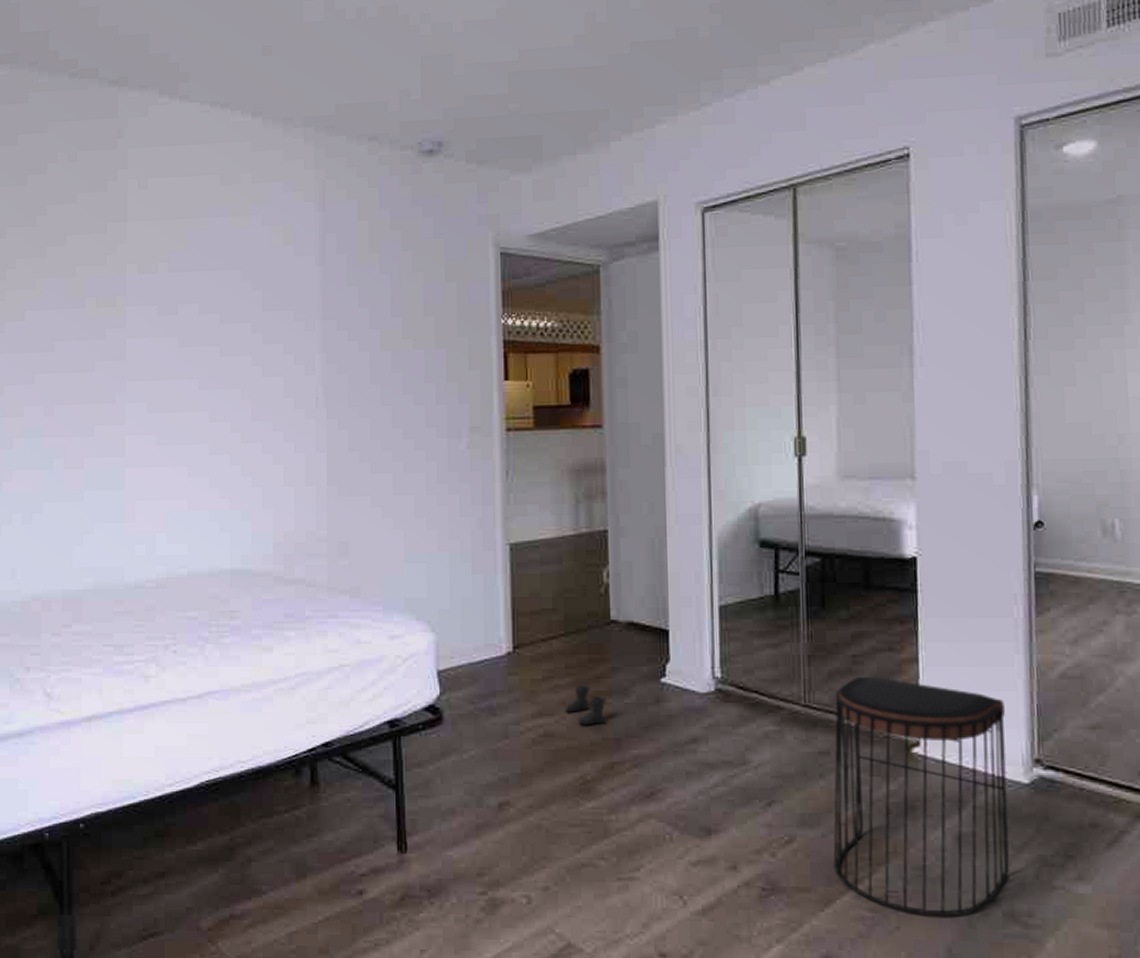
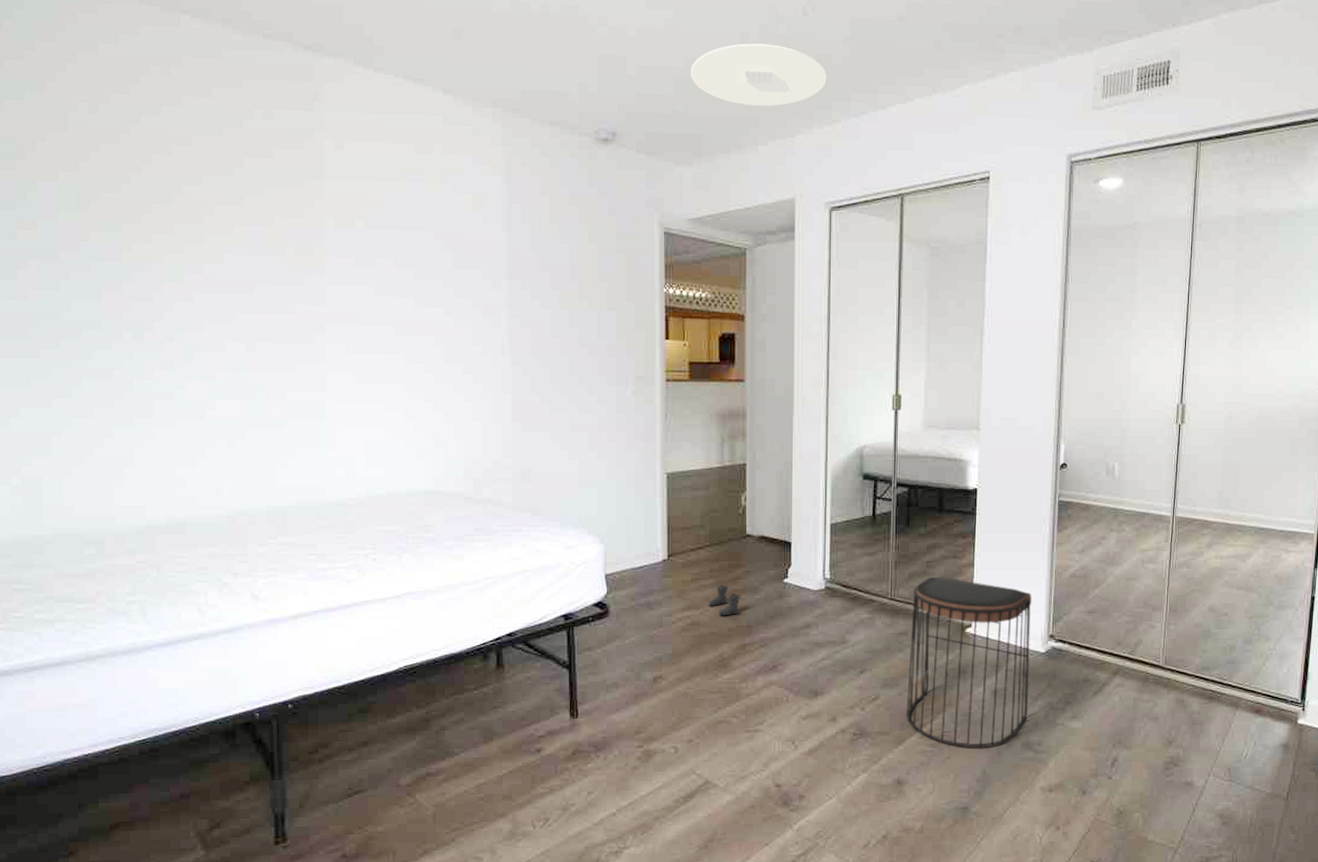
ceiling light: none [527,22,692,96] -> present [691,43,827,106]

